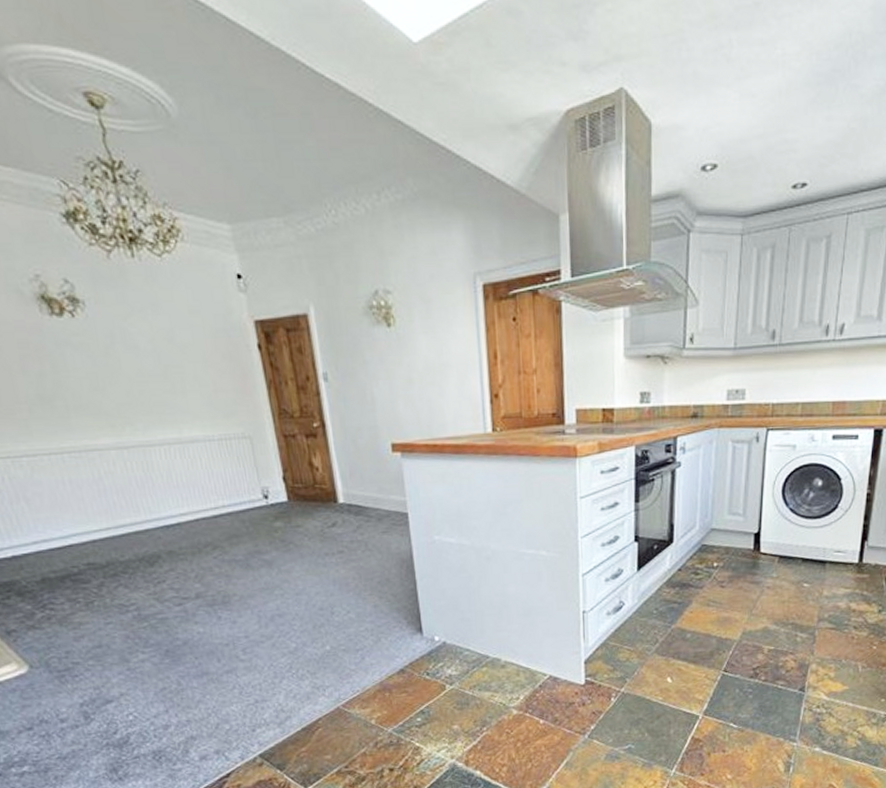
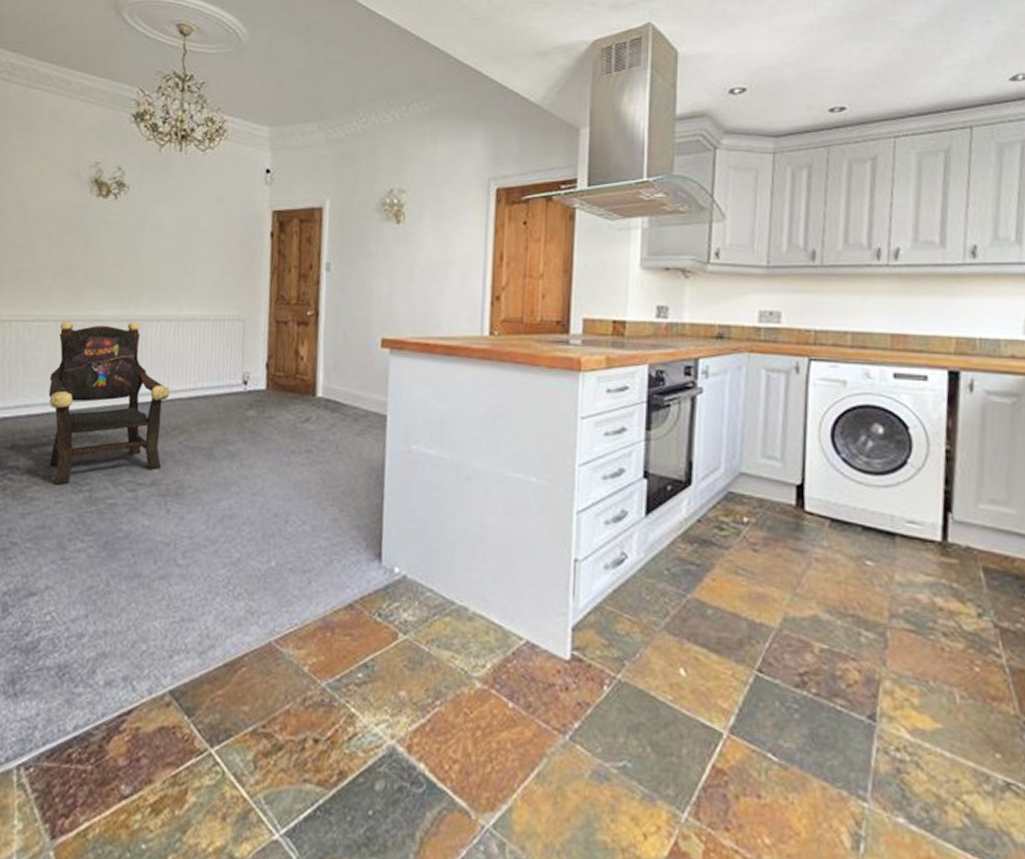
armchair: none [53,448,203,609] -> present [48,320,171,485]

